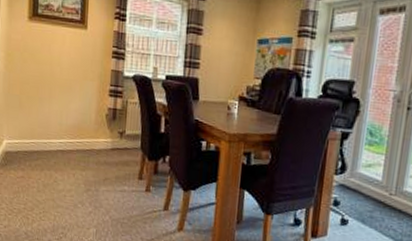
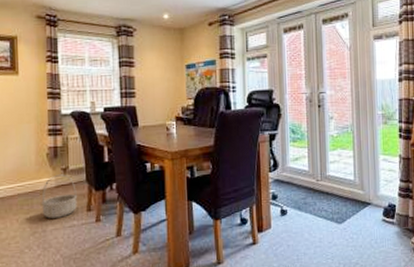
basket: none [97,137,131,181] -> present [41,174,78,218]

